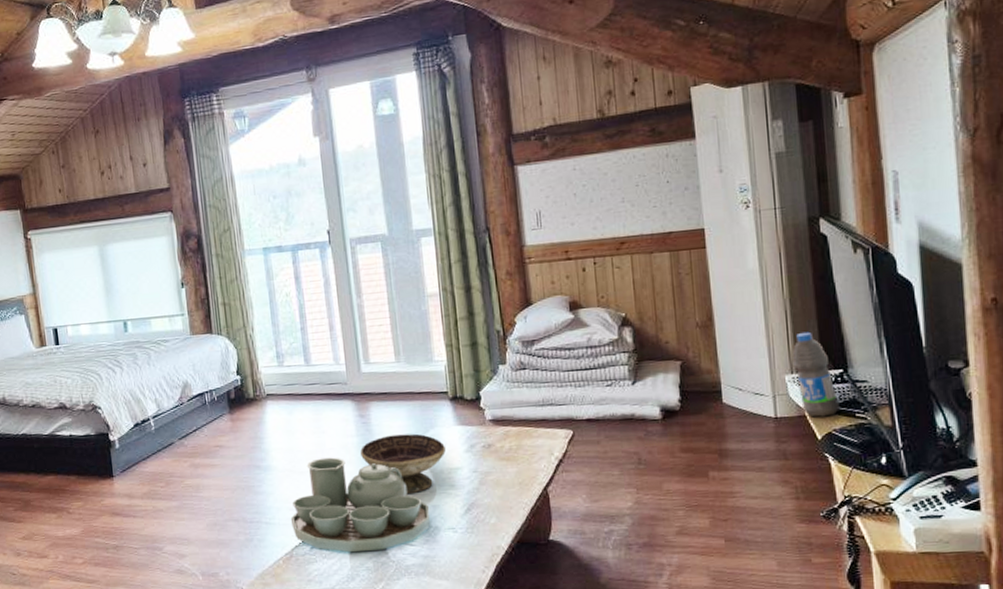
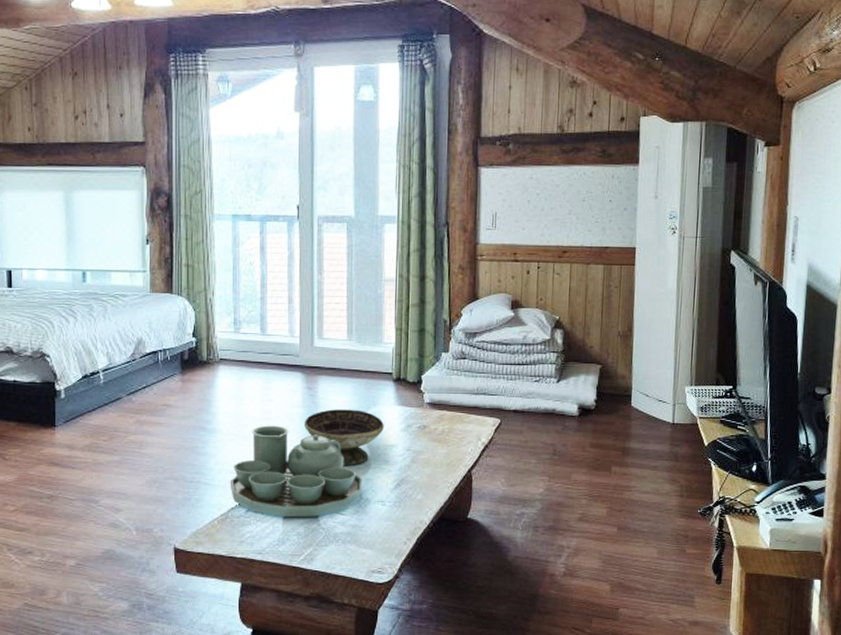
water bottle: present [792,331,841,418] -> none [693,350,727,426]

